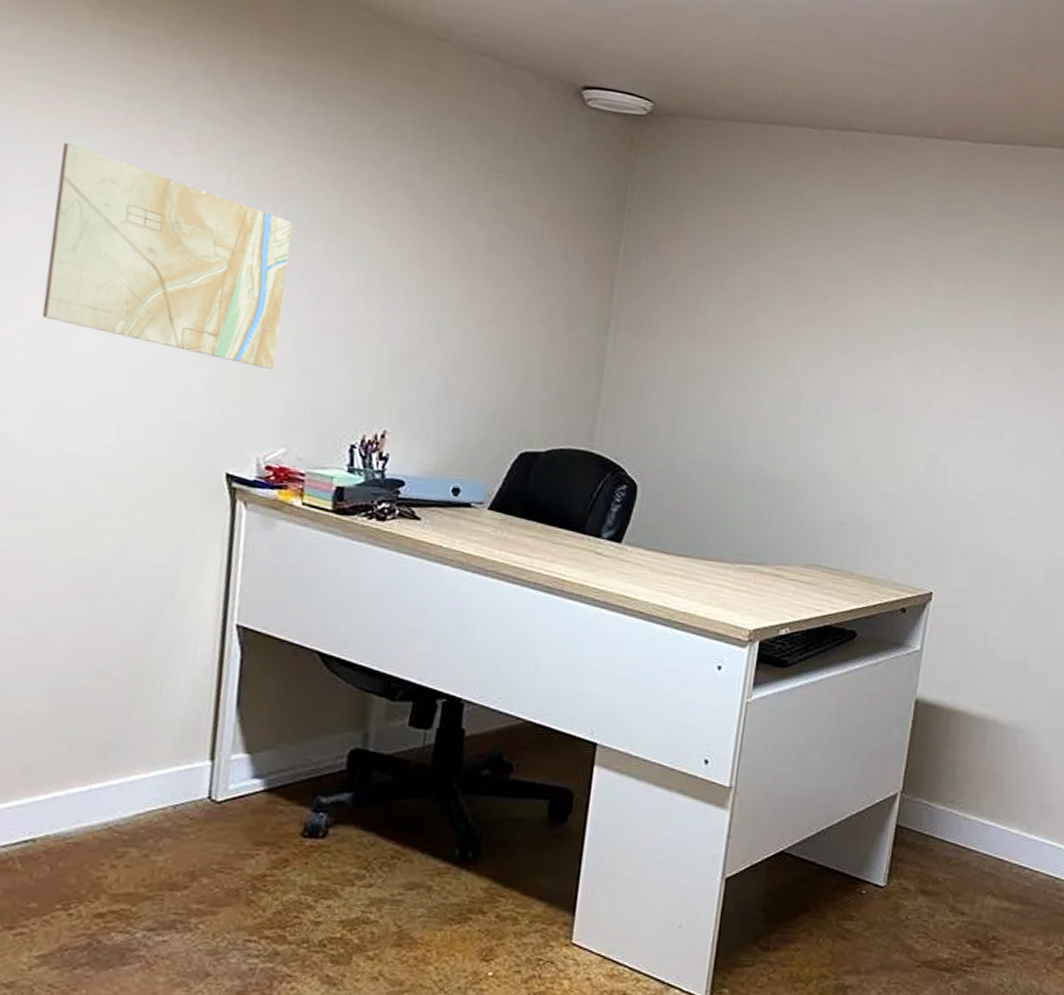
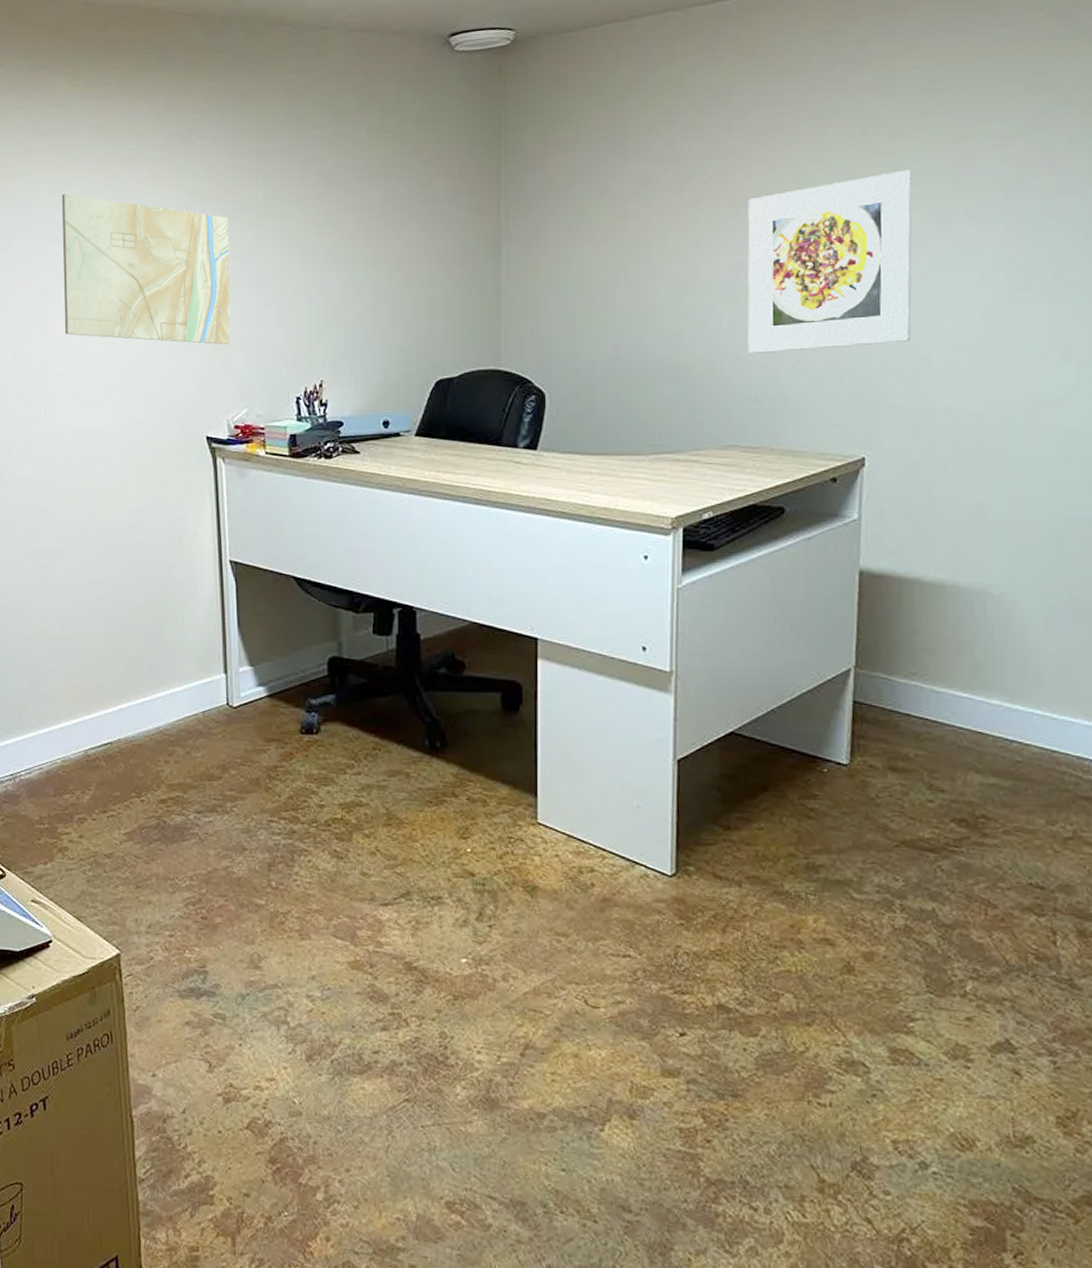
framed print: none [841,327,1002,489] -> present [747,169,913,354]

